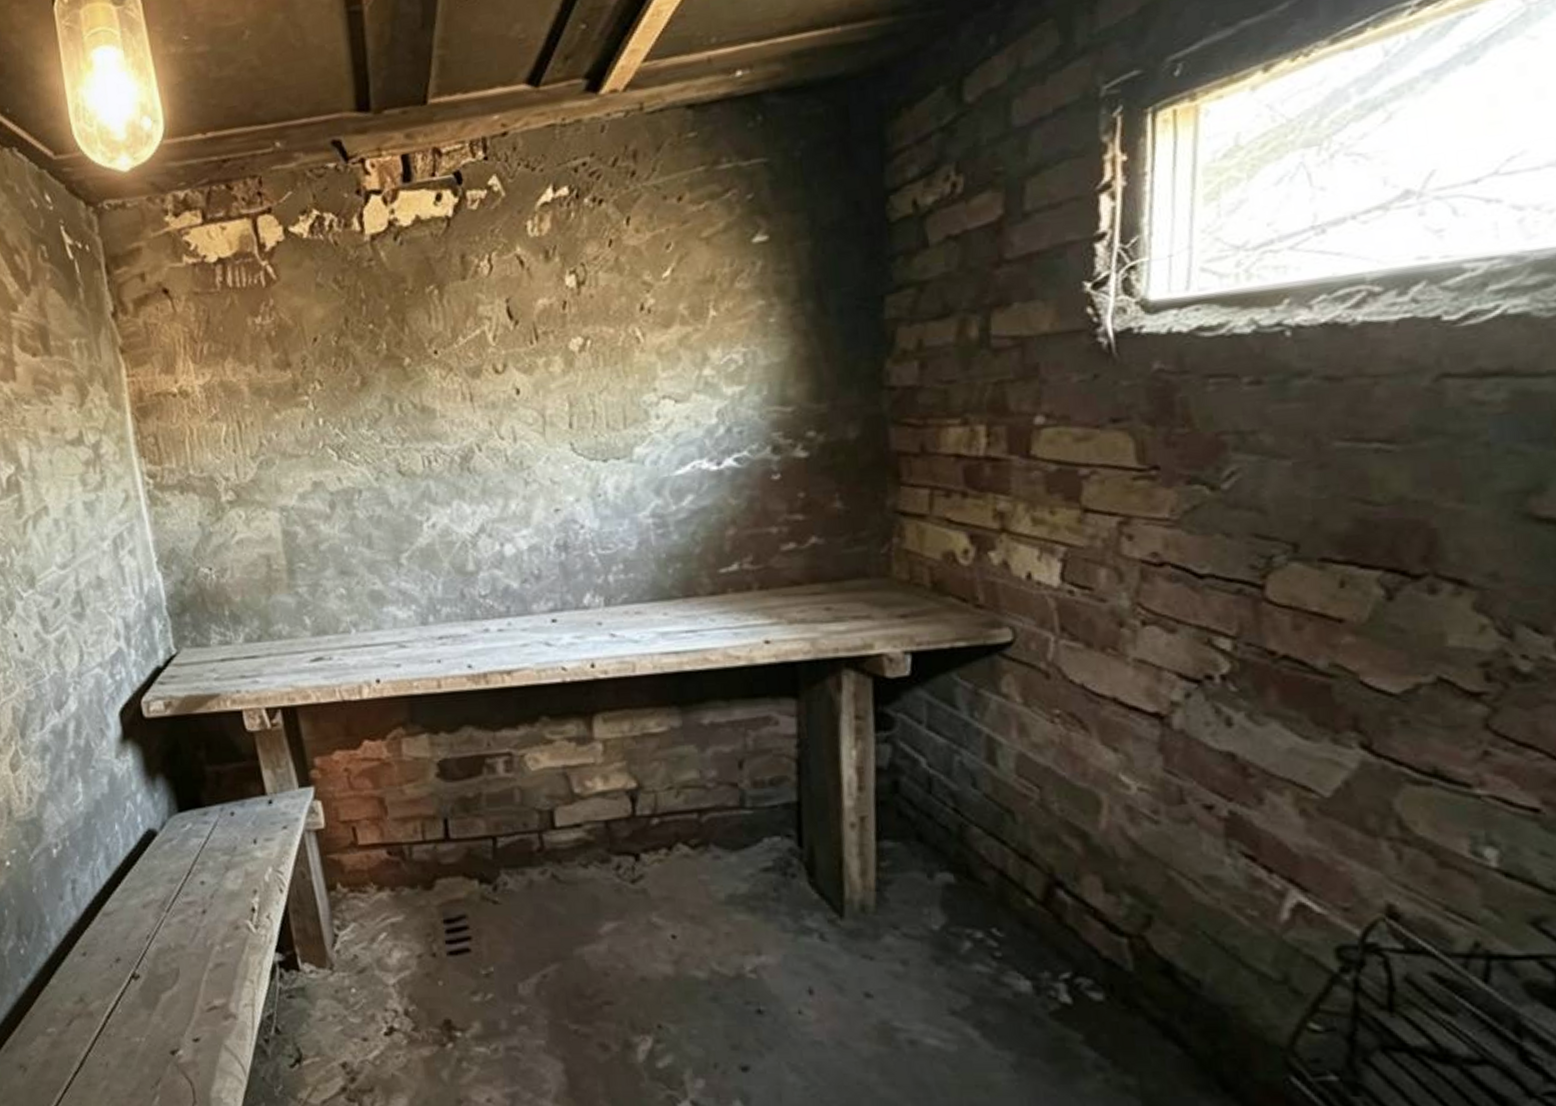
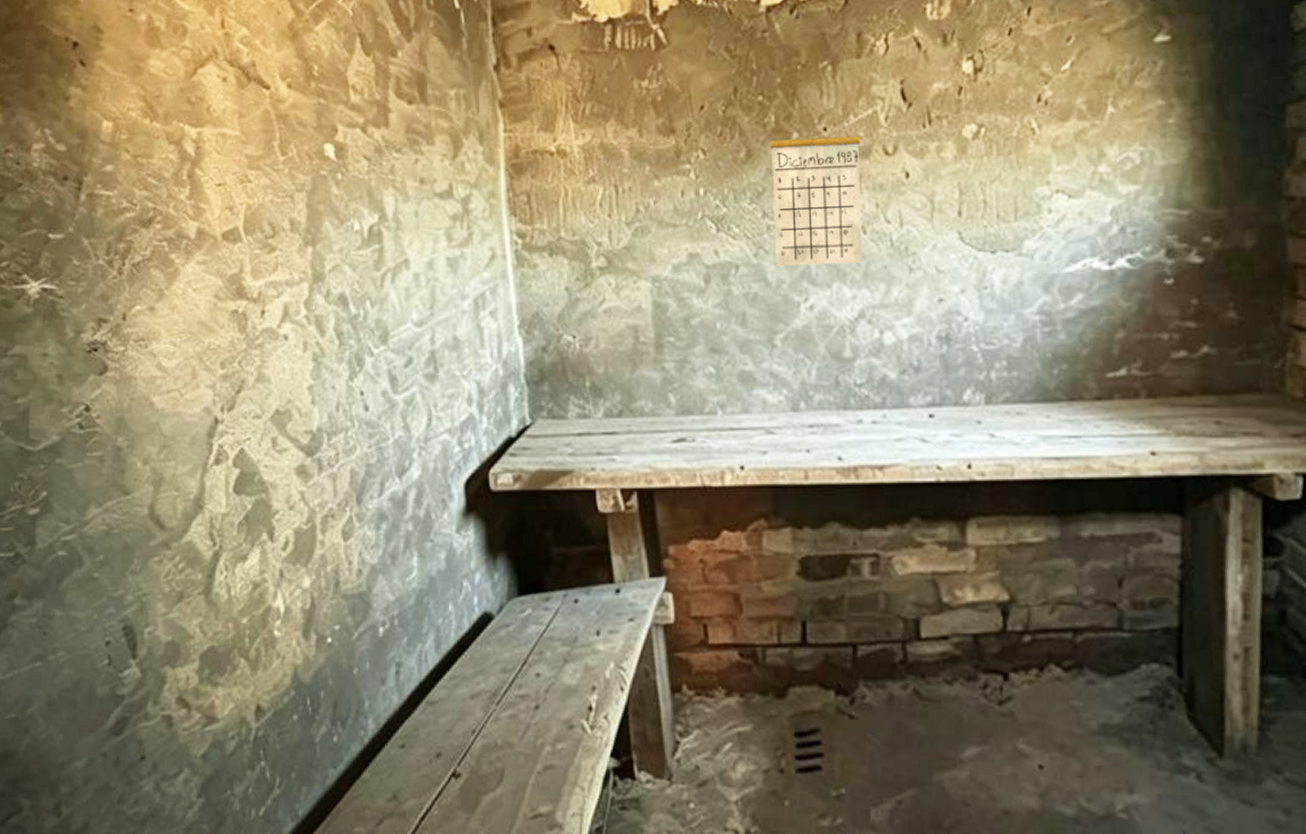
calendar: none [383,332,480,489] -> present [769,108,863,267]

